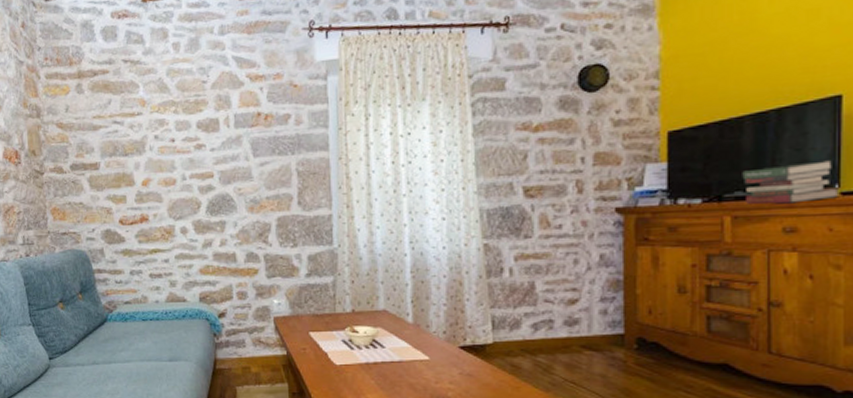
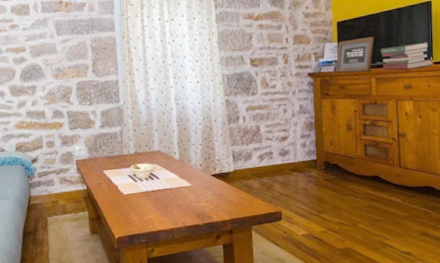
picture frame: none [662,153,732,208] -> present [336,37,374,73]

